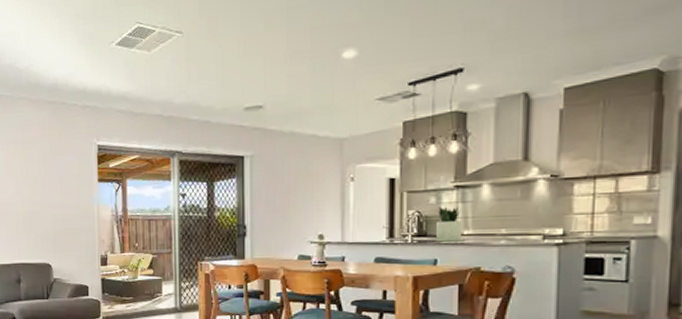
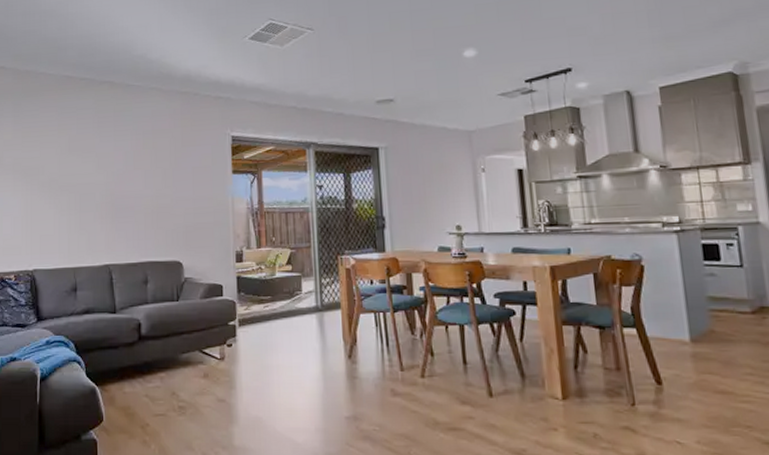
planter: present [433,206,464,243] -> none [564,195,593,232]

